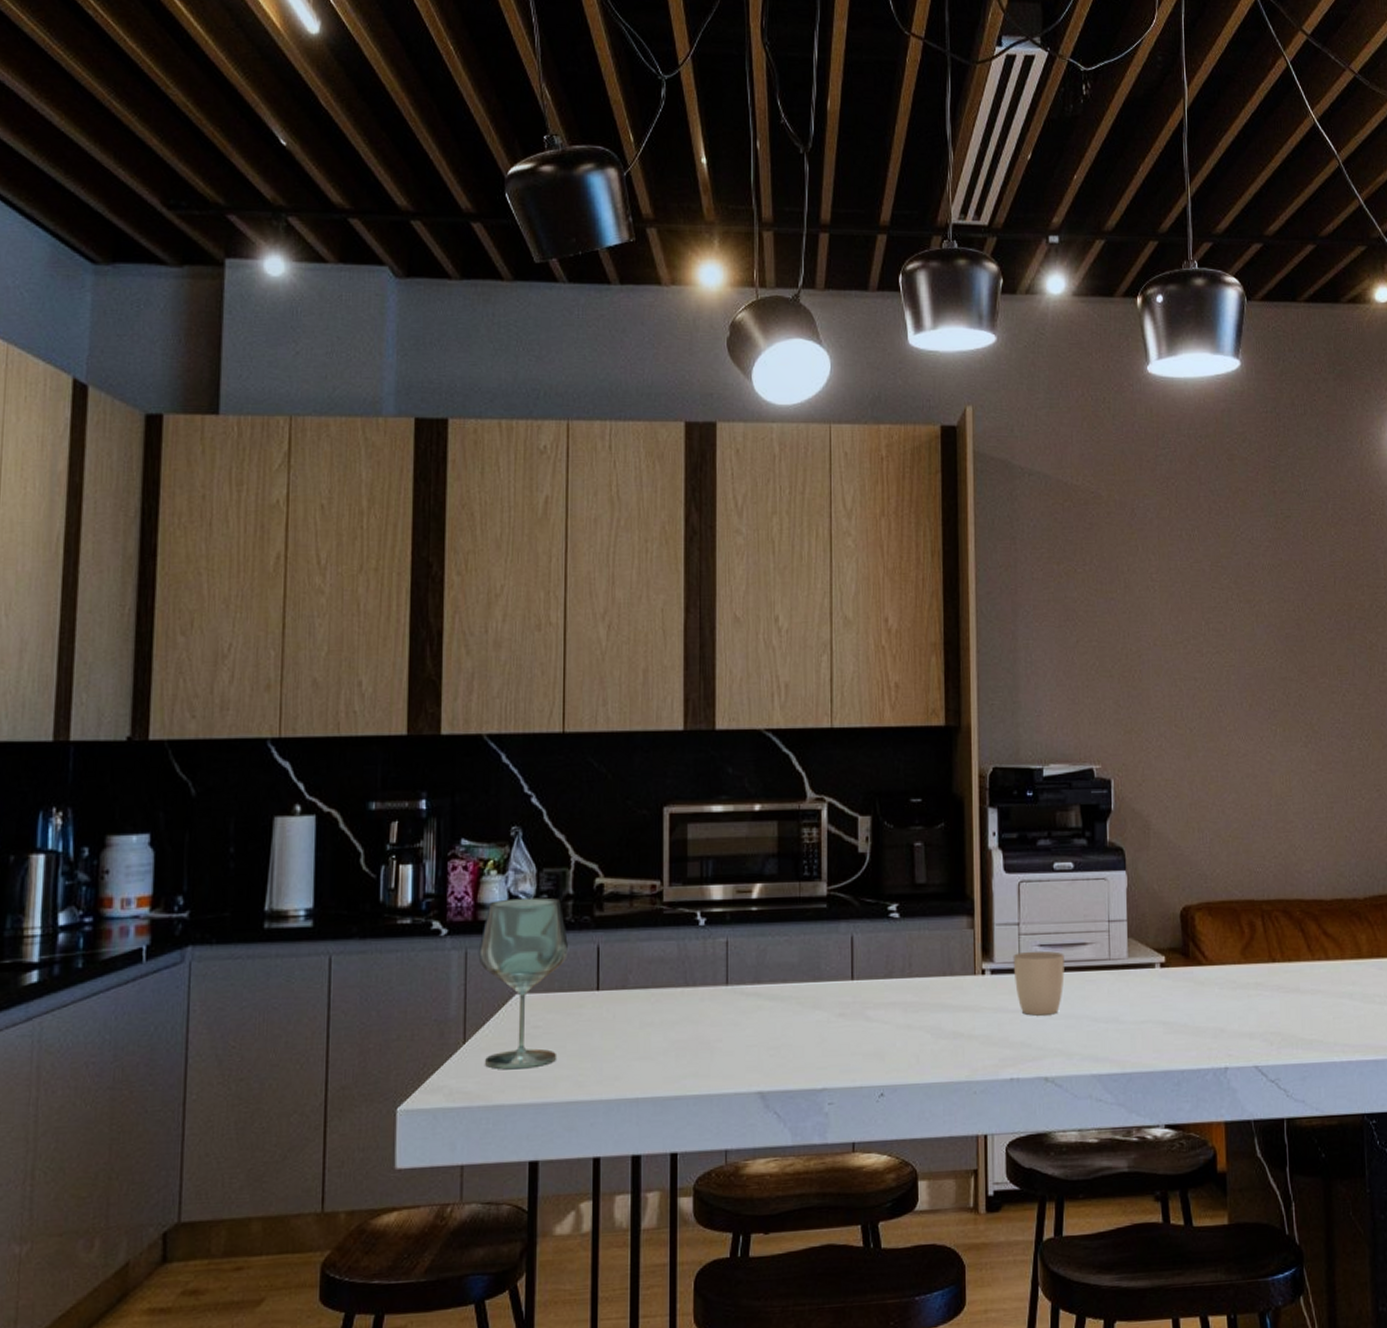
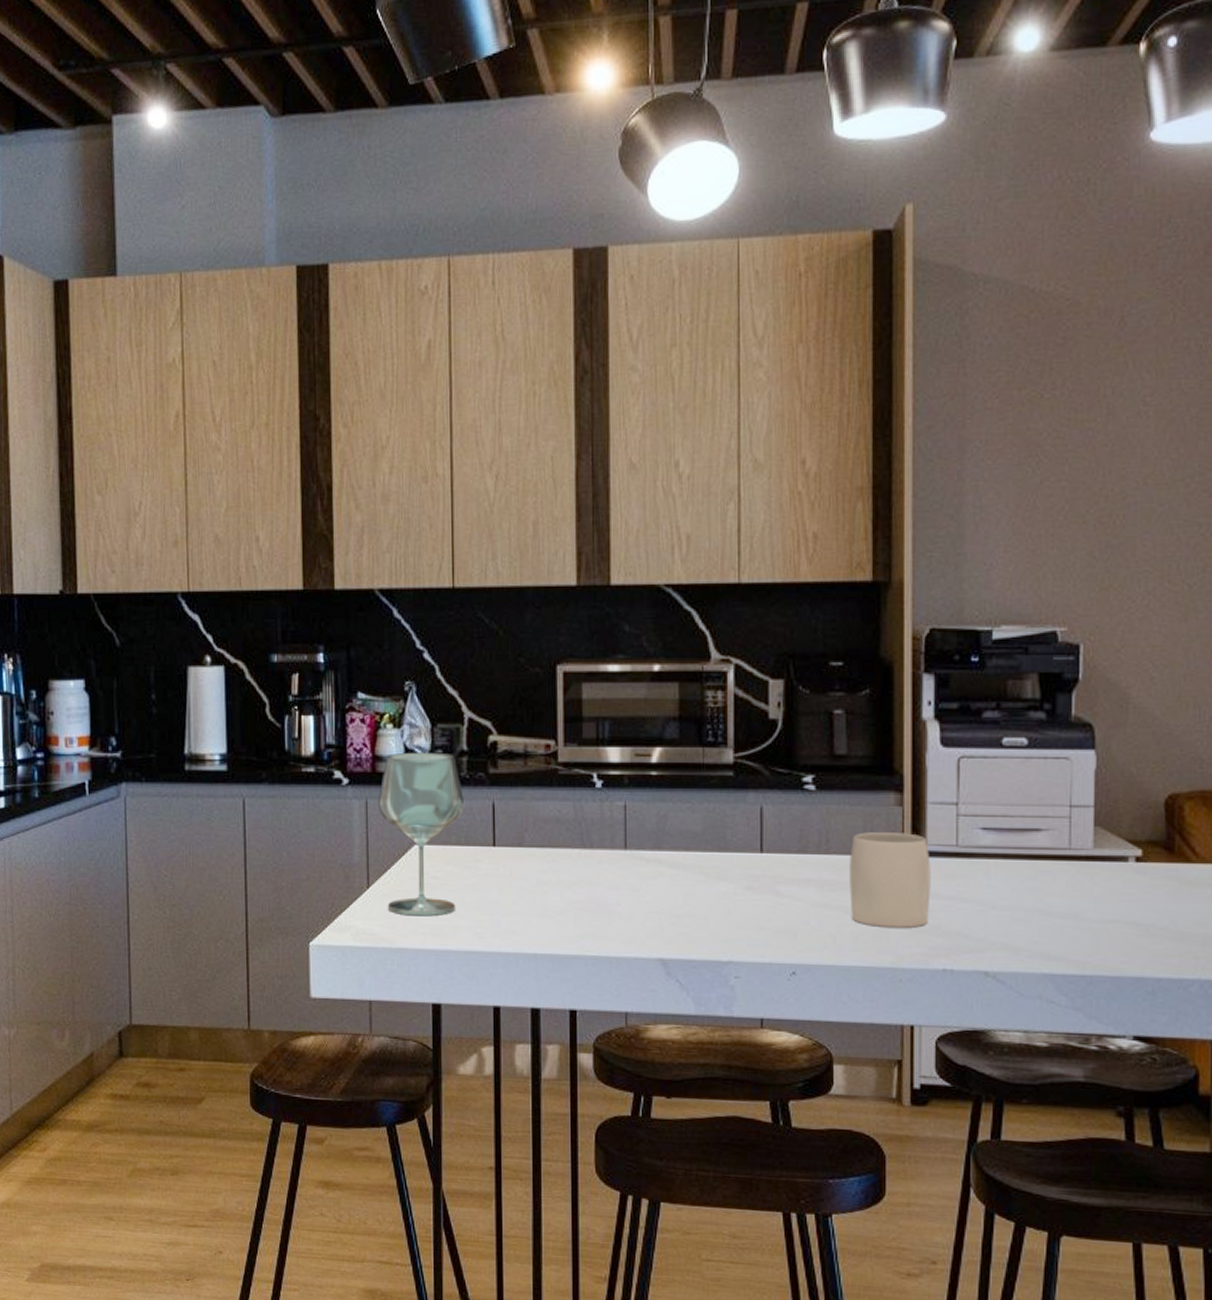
mug: none [929,953,999,1043] -> present [849,832,931,928]
cup: present [1013,950,1065,1016] -> none [949,834,1012,905]

